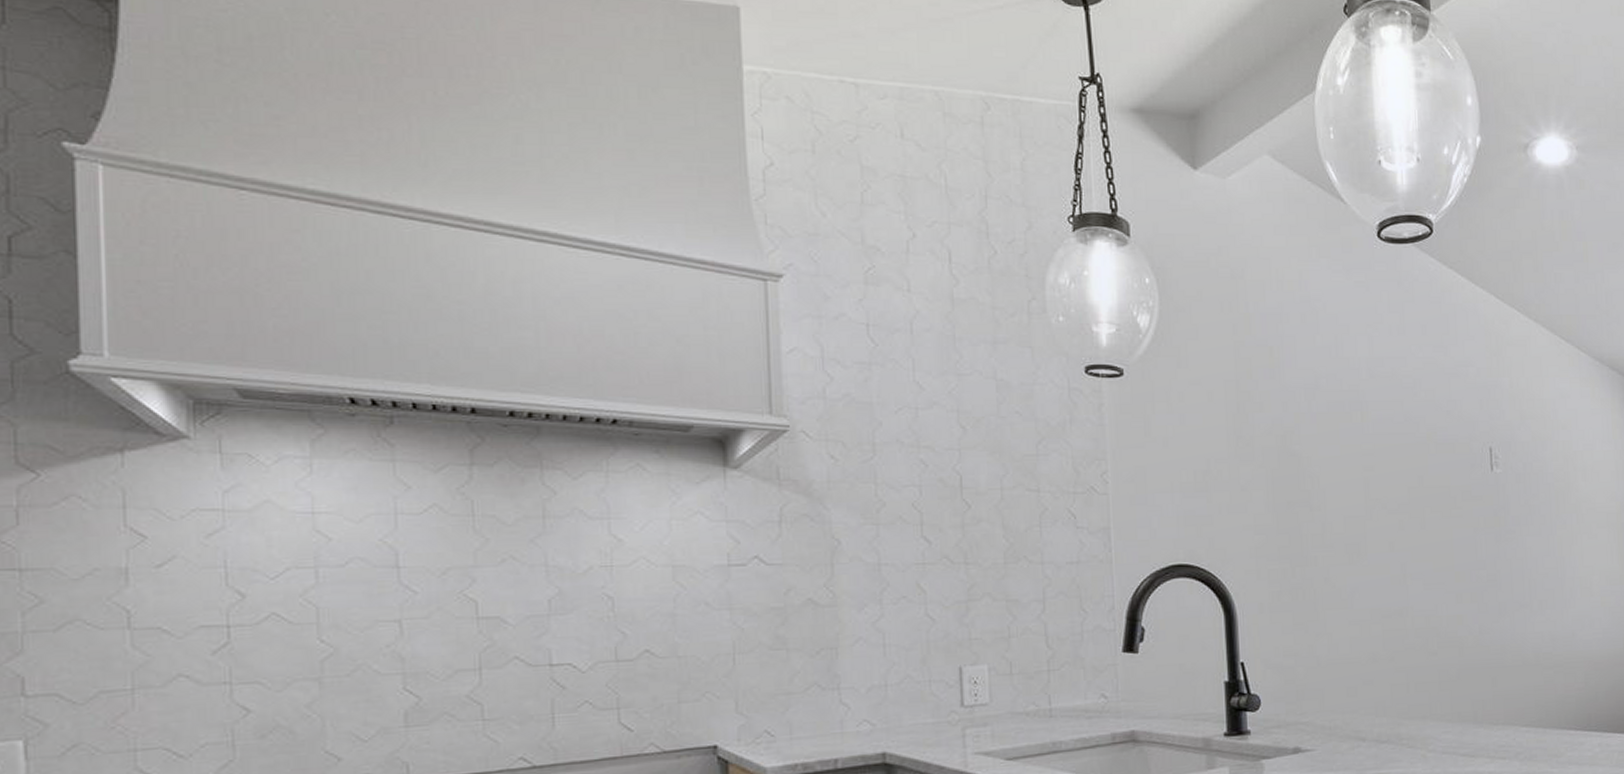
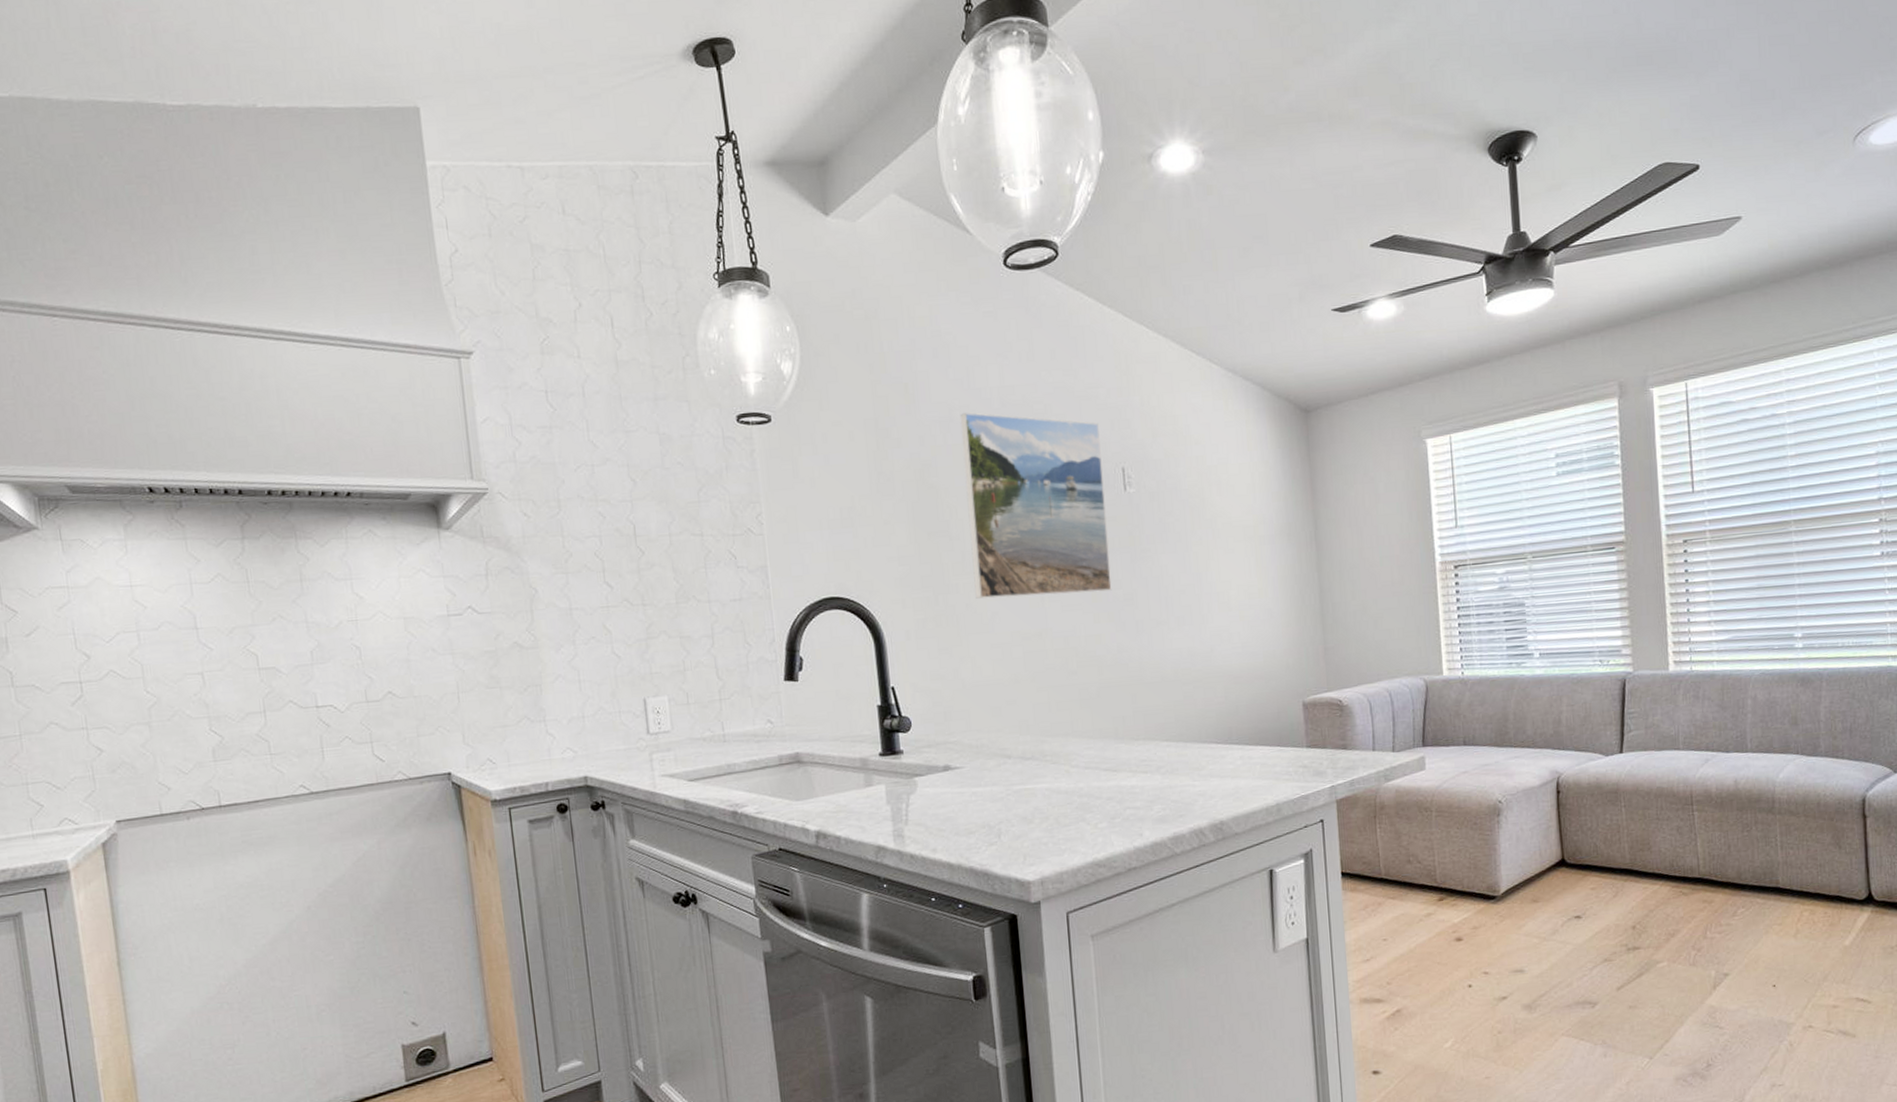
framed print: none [1326,382,1476,574] -> present [960,412,1112,599]

